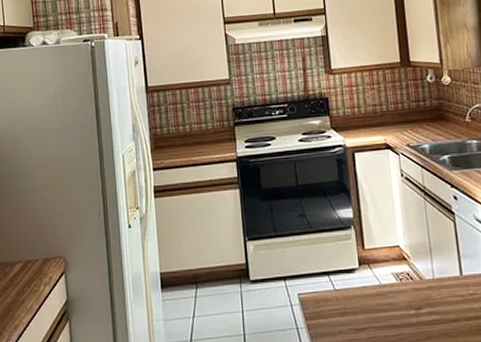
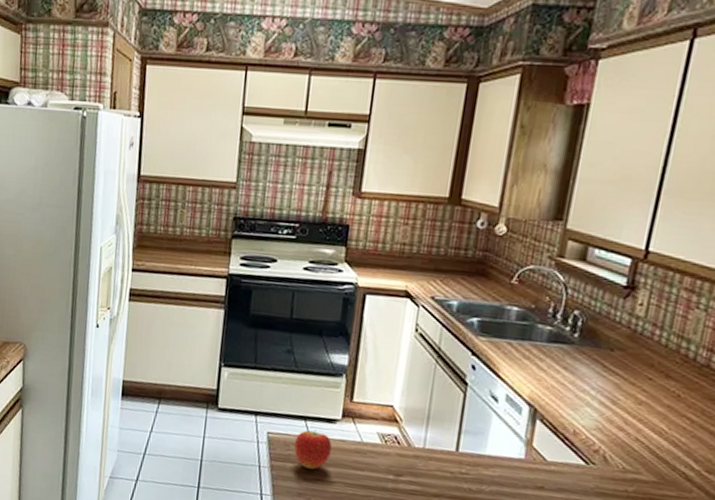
apple: none [323,282,357,321] -> present [293,430,332,470]

